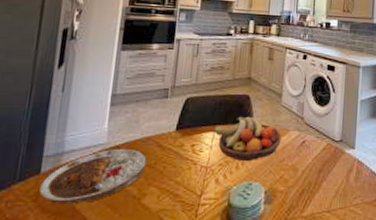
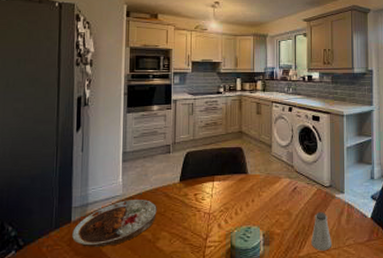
fruit bowl: present [214,116,282,162] -> none [213,166,274,208]
saltshaker: none [316,168,338,211] -> present [311,212,331,251]

